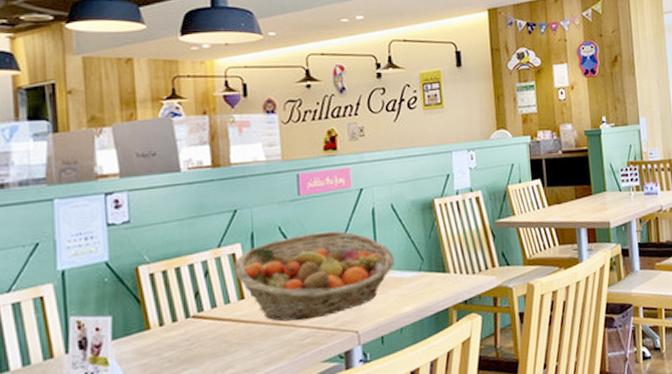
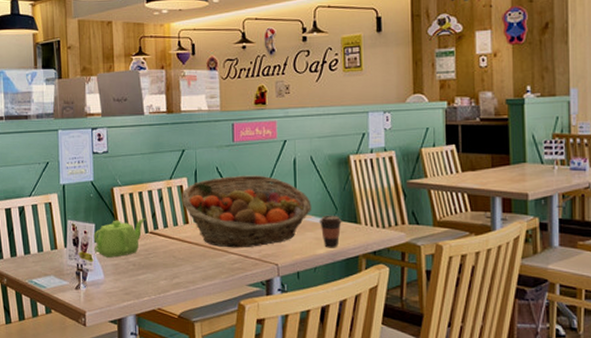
teapot: none [110,299,186,358] -> present [93,217,146,258]
coffee cup: none [403,266,429,304] -> present [318,215,342,248]

